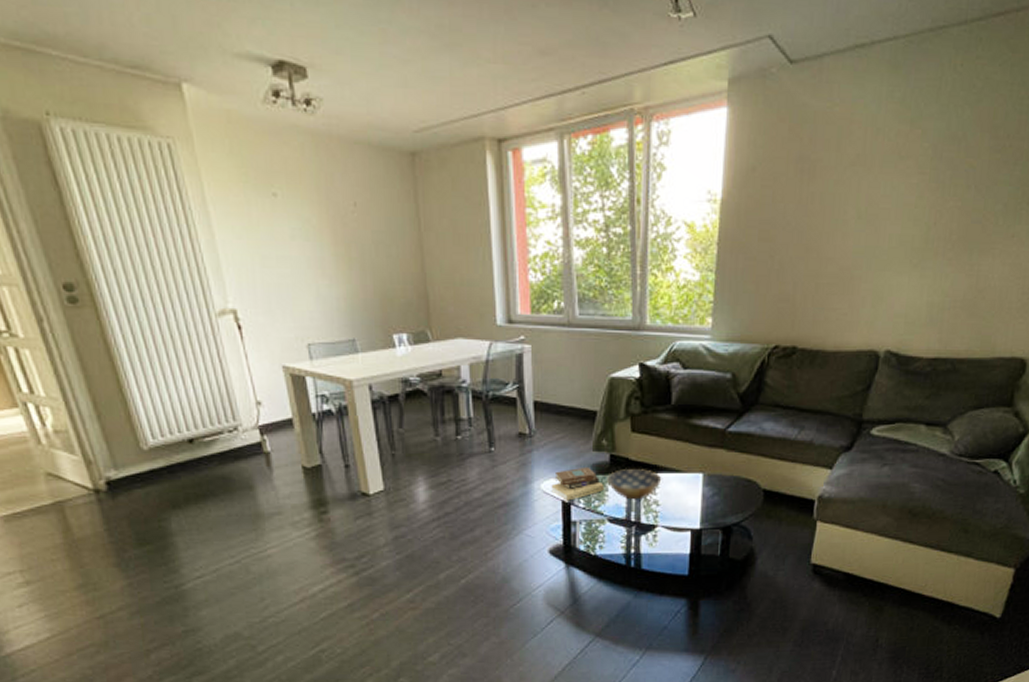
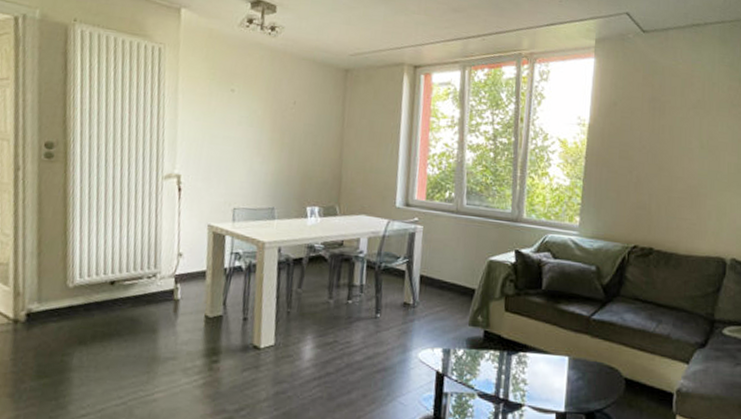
books: present [551,466,604,501] -> none [427,340,477,372]
bowl: present [607,468,662,500] -> none [480,344,531,378]

